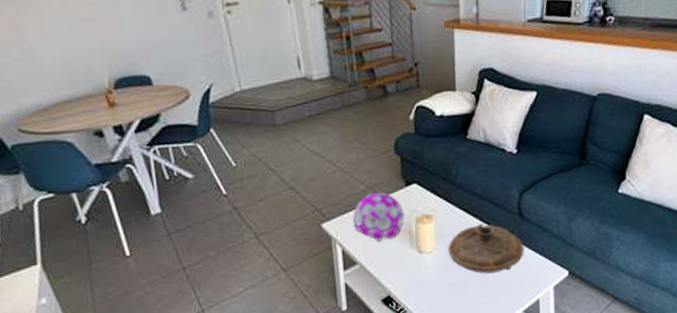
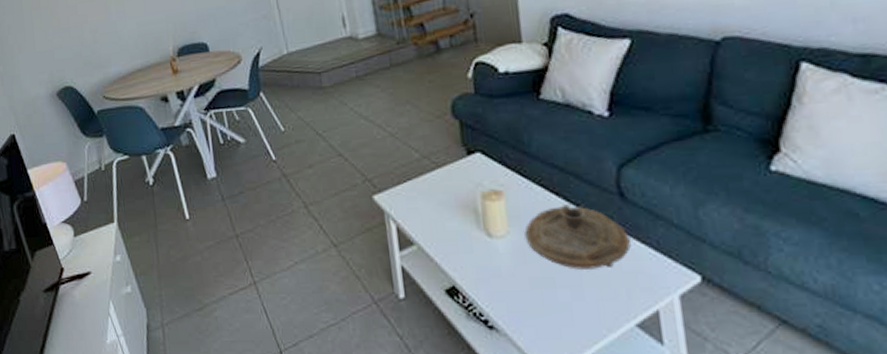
decorative ball: present [353,192,405,242] -> none [407,162,468,220]

